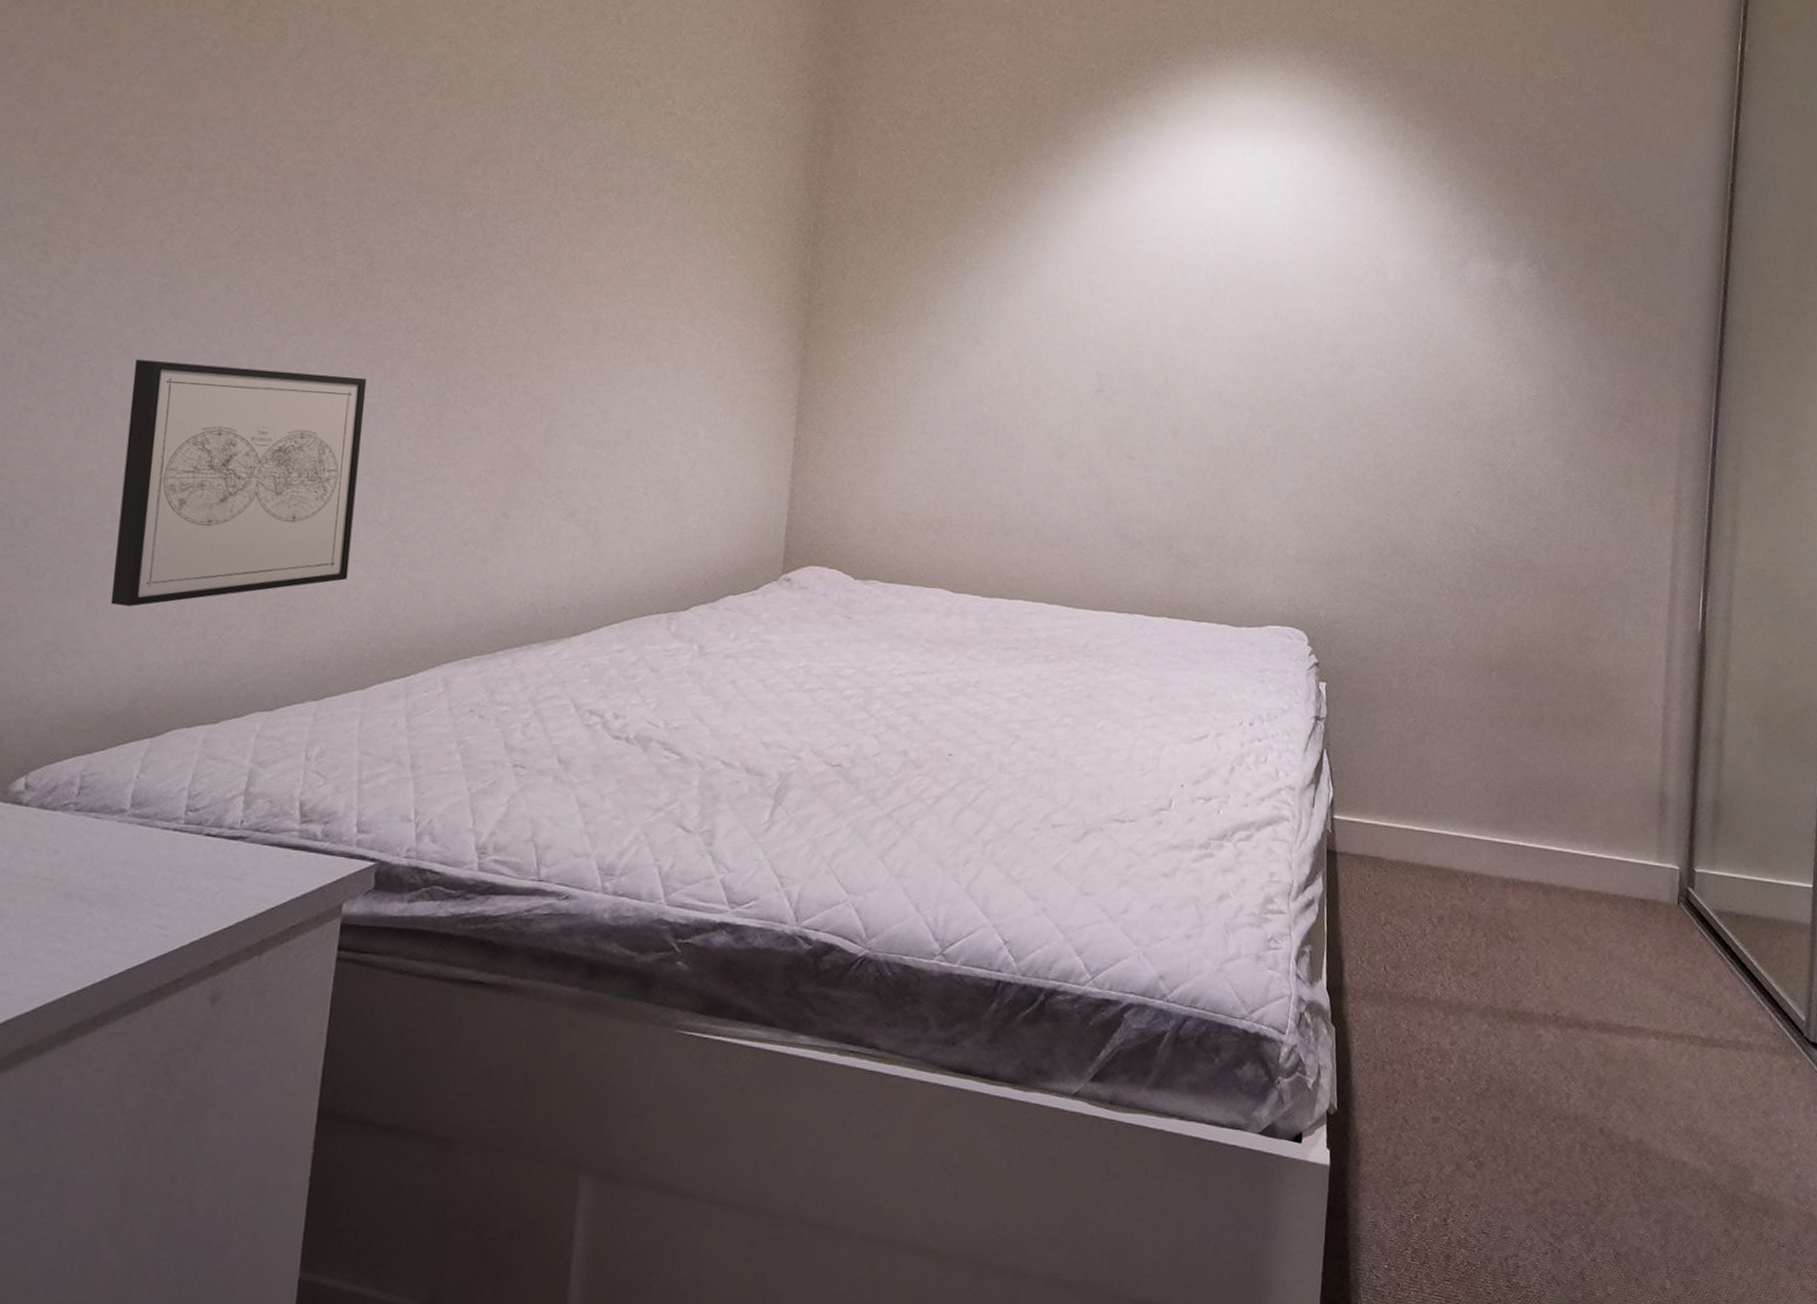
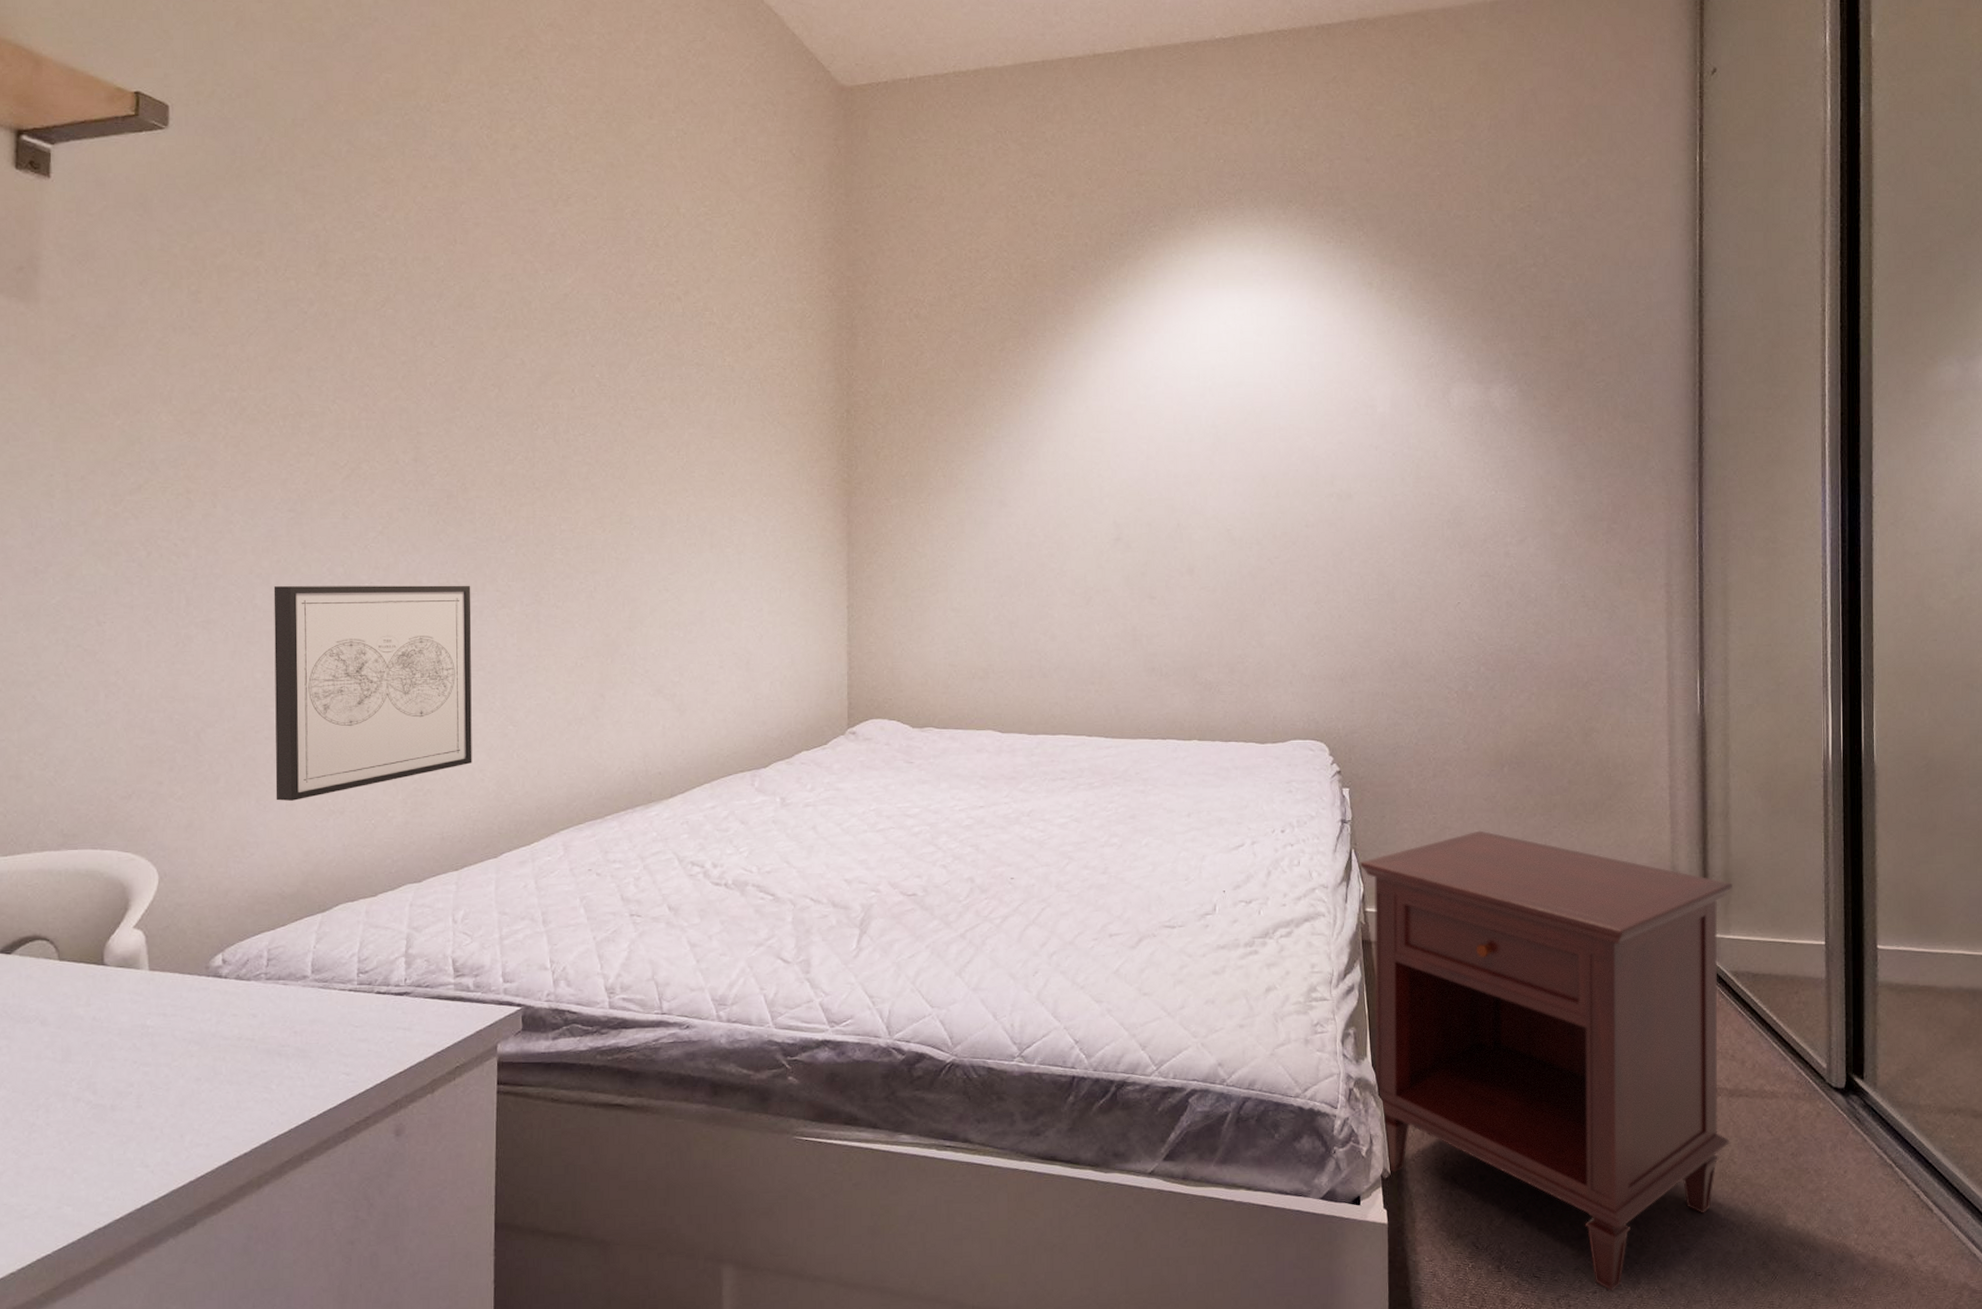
nightstand: none [1328,739,1722,1253] -> present [1359,830,1733,1292]

